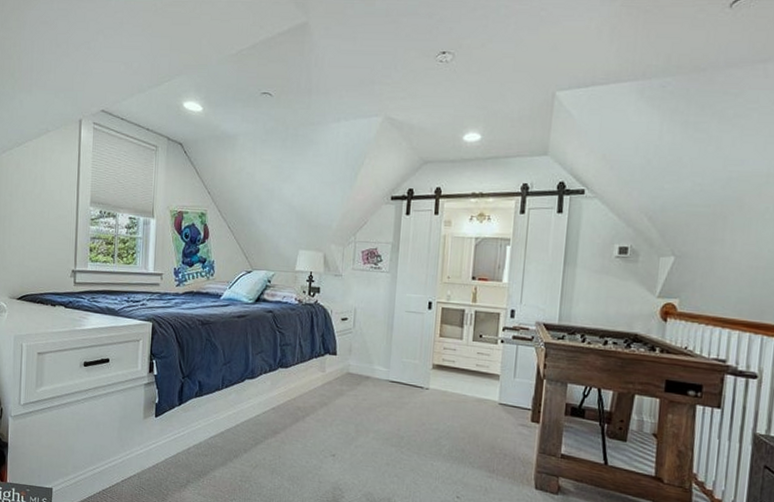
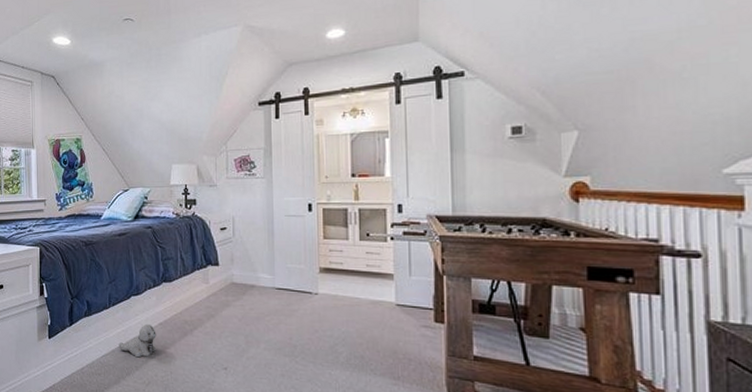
plush toy: none [228,408,268,441] -> present [118,324,156,358]

